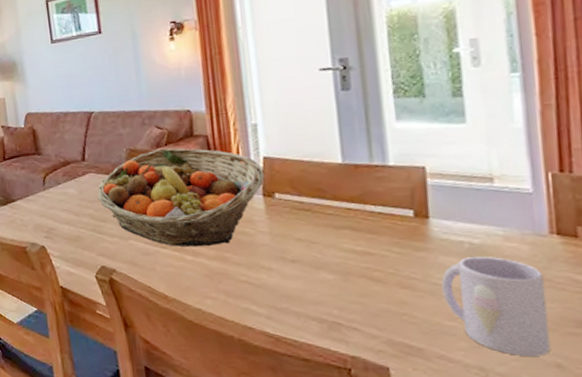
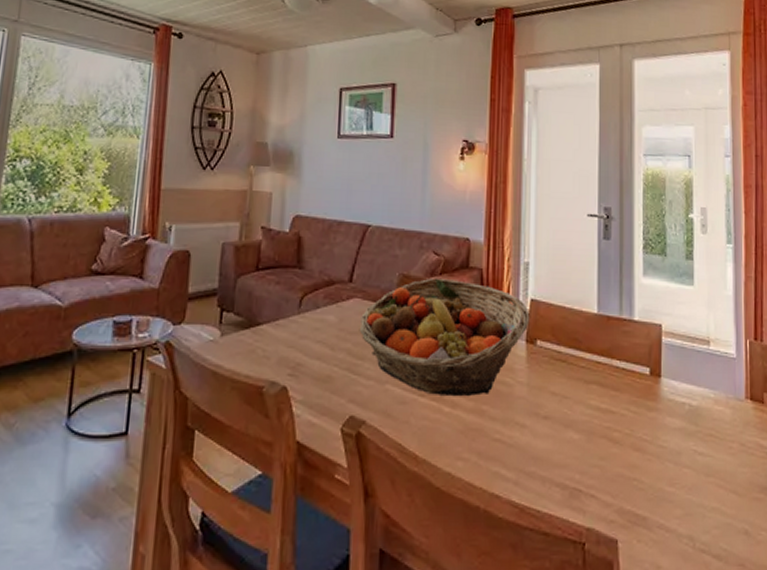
mug: present [441,257,551,356] -> none [666,419,742,523]

